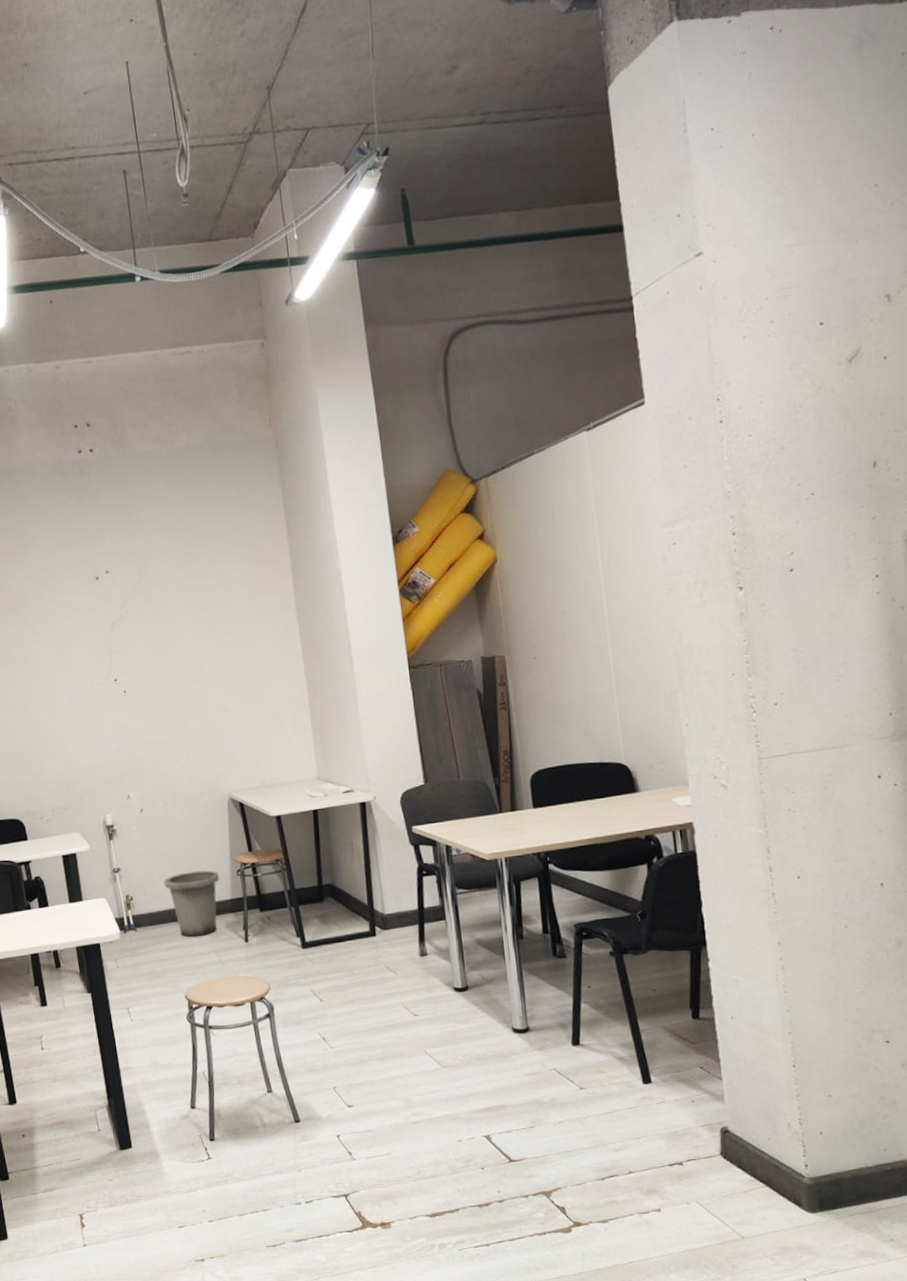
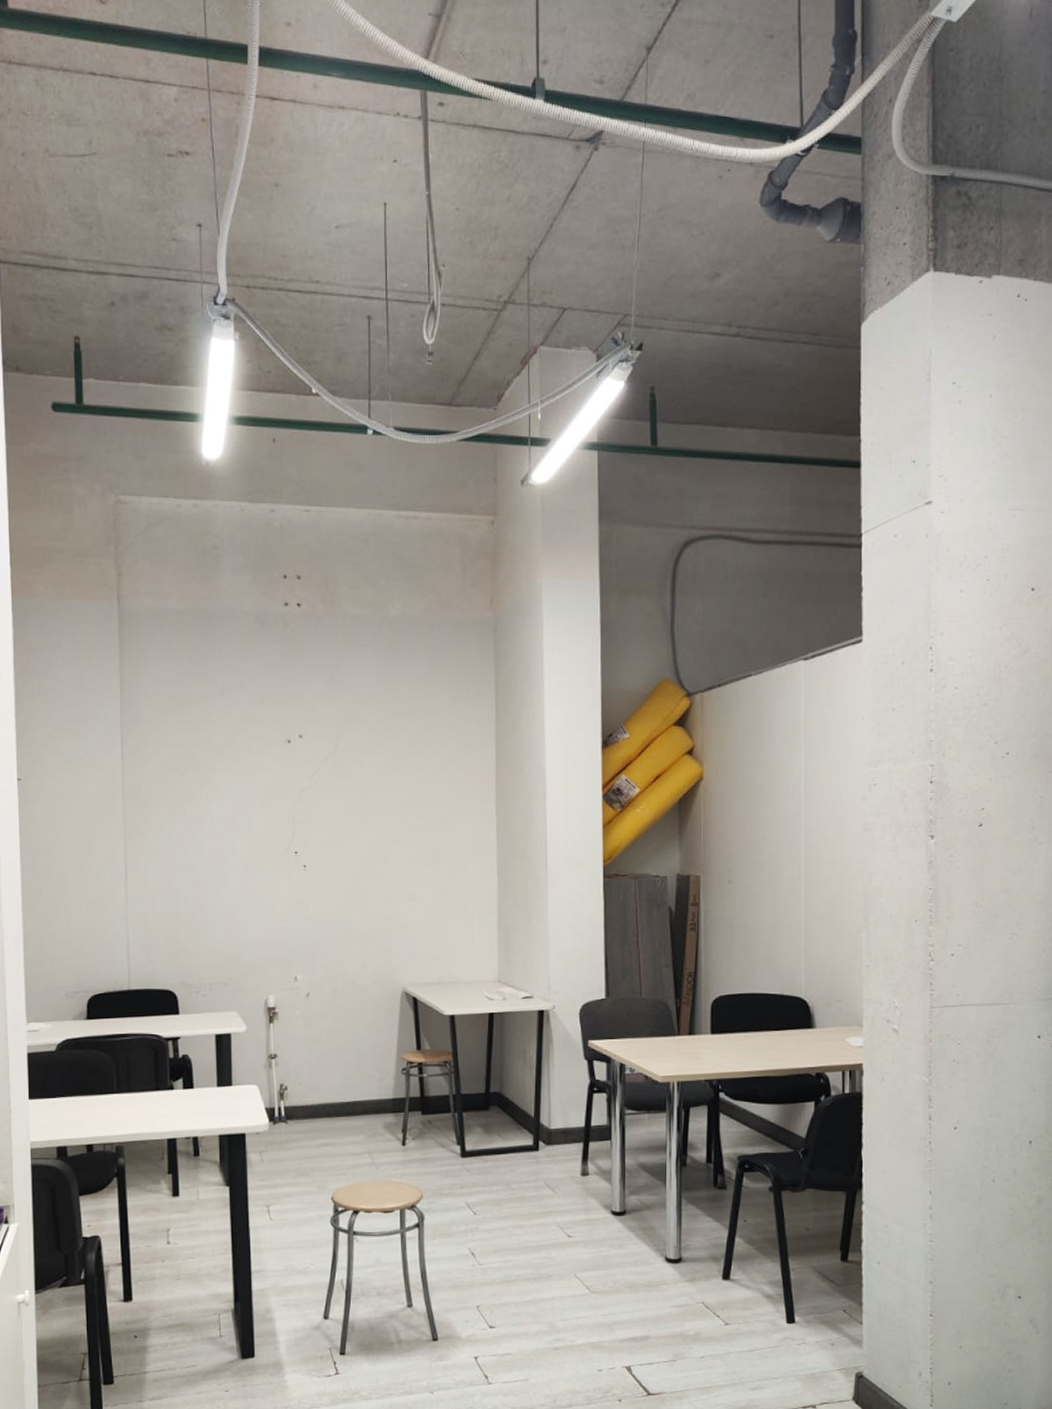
trash can: present [163,869,220,937] -> none [323,1064,384,1136]

